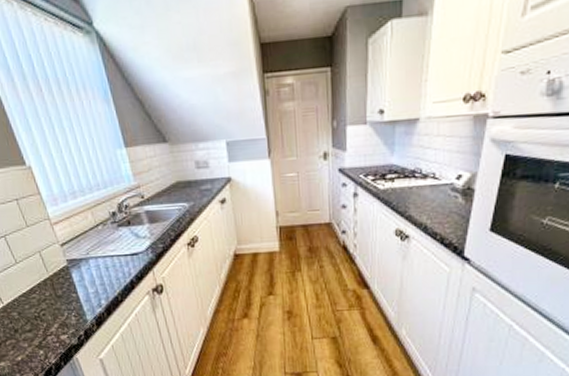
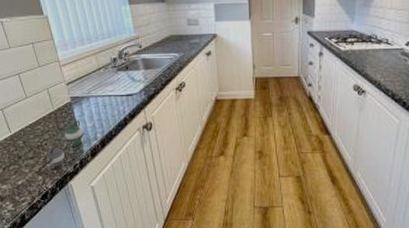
teapot: none [45,285,86,340] -> present [46,120,84,167]

